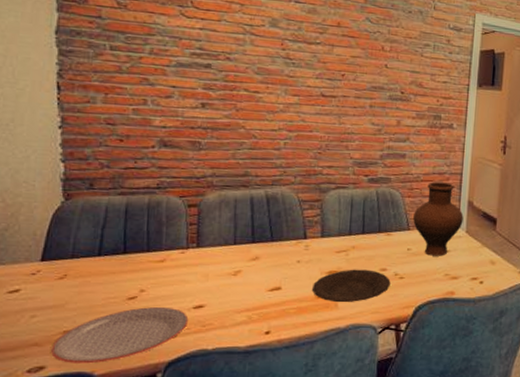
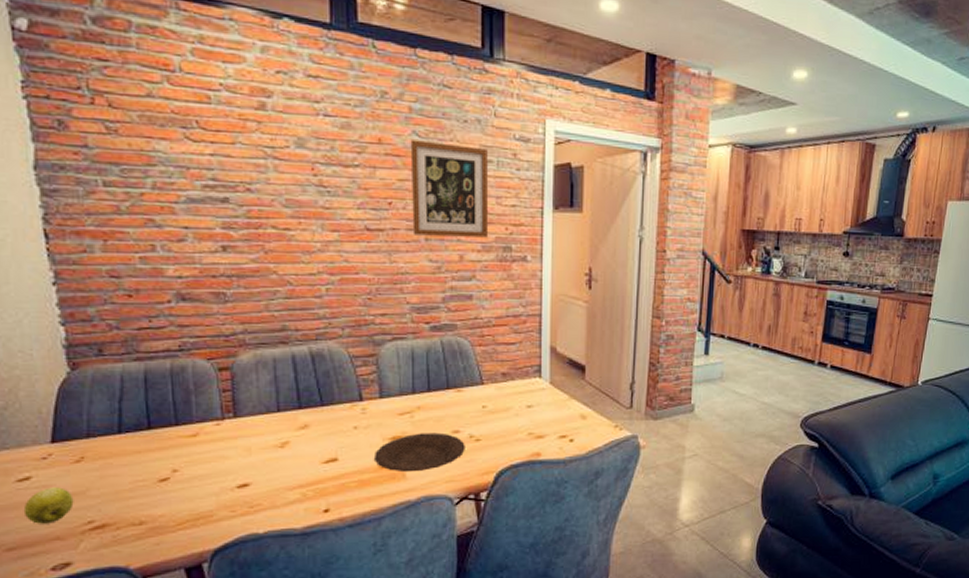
apple: none [10,300,54,331] -> present [23,487,74,524]
plate: present [51,306,189,364] -> none [76,487,233,558]
wall art: none [360,25,427,107] -> present [410,140,489,238]
vase: present [413,182,464,256] -> none [487,326,546,413]

